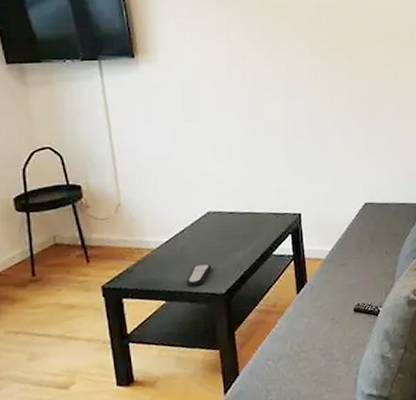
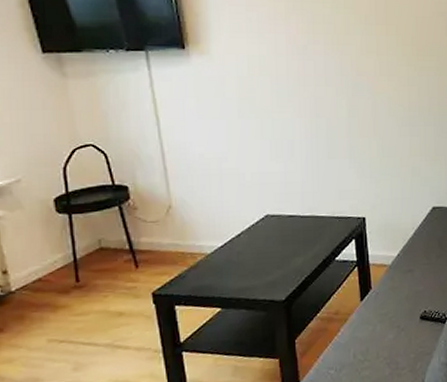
remote control: present [186,264,211,287] -> none [243,270,270,293]

